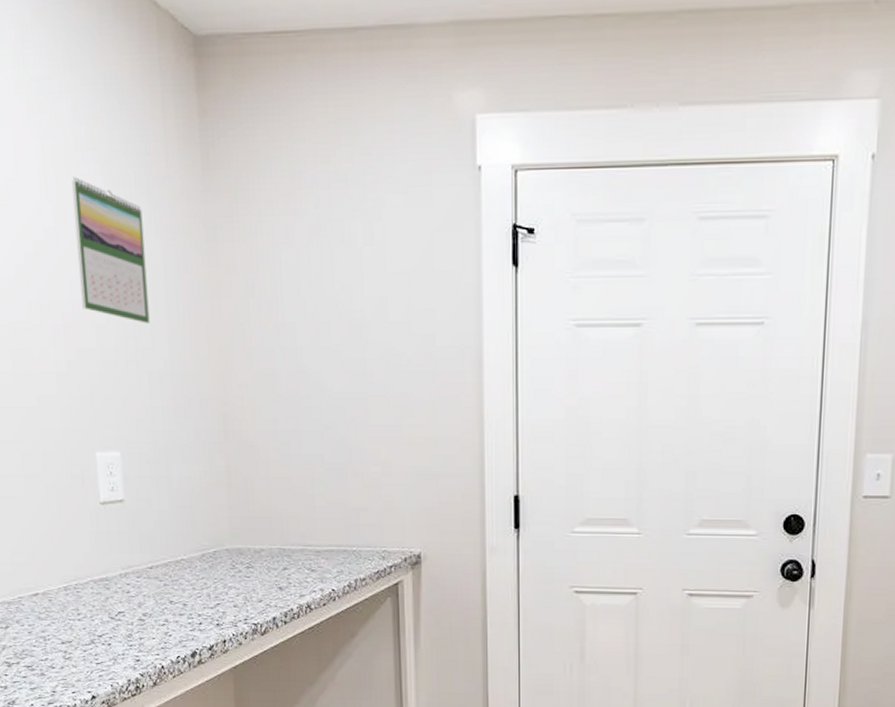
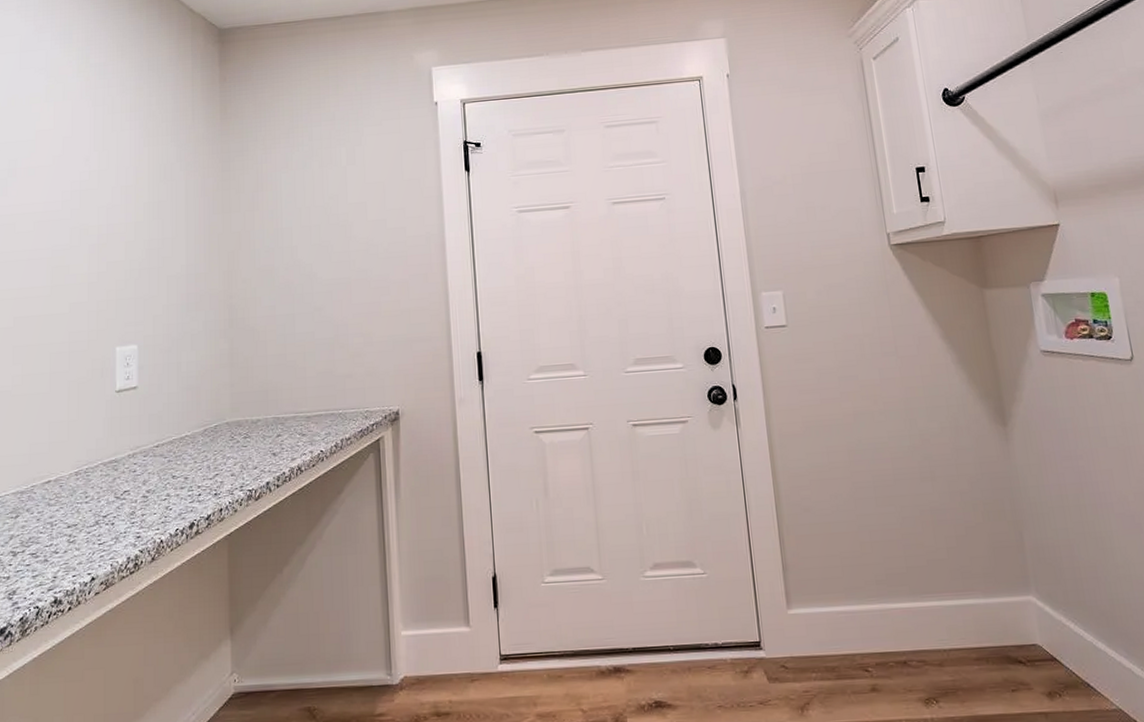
calendar: present [71,177,150,324] -> none [115,131,171,238]

